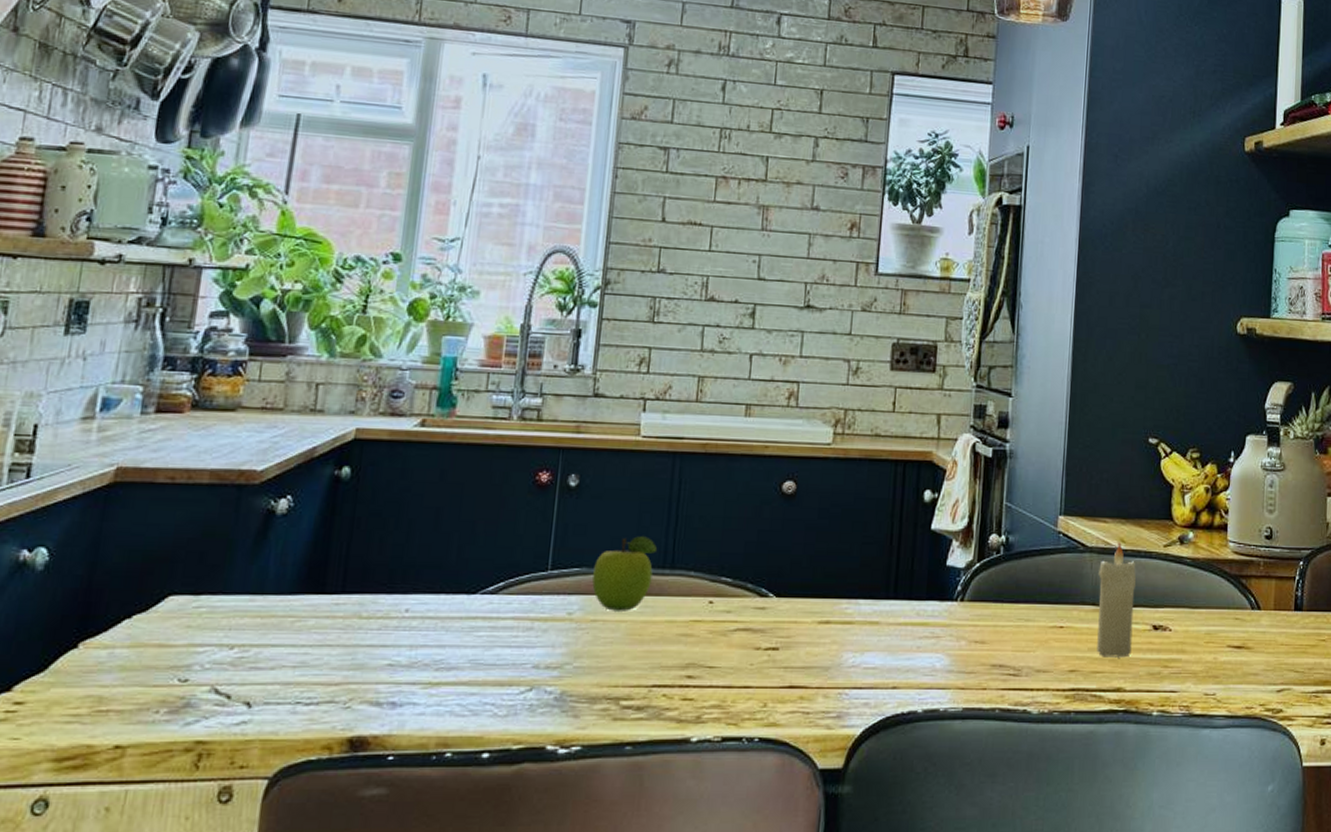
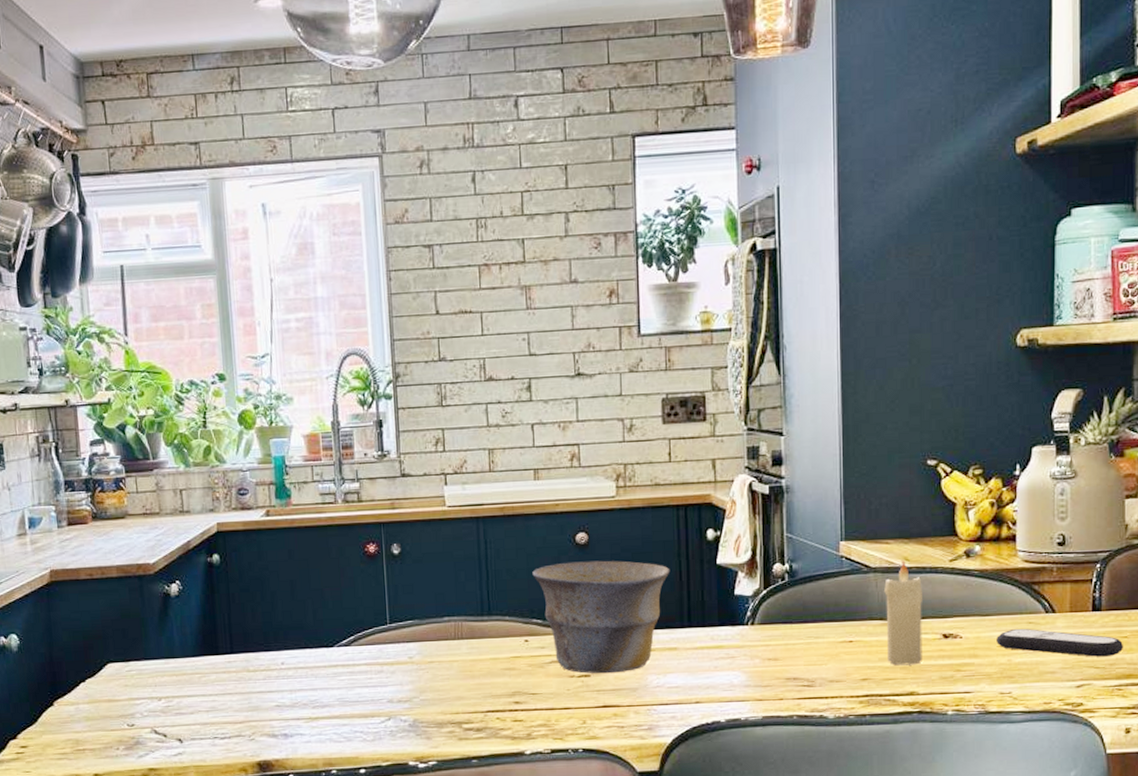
fruit: present [592,536,658,611] -> none [424,590,475,653]
bowl: none [728,513,881,648] -> present [532,560,670,674]
remote control: none [1204,624,1322,660] -> present [996,628,1124,657]

